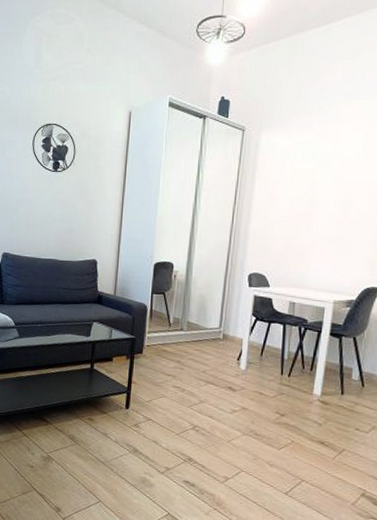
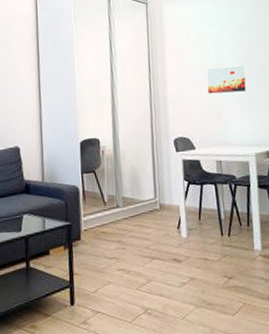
wall art: none [294,206,341,235] -> present [207,65,247,94]

